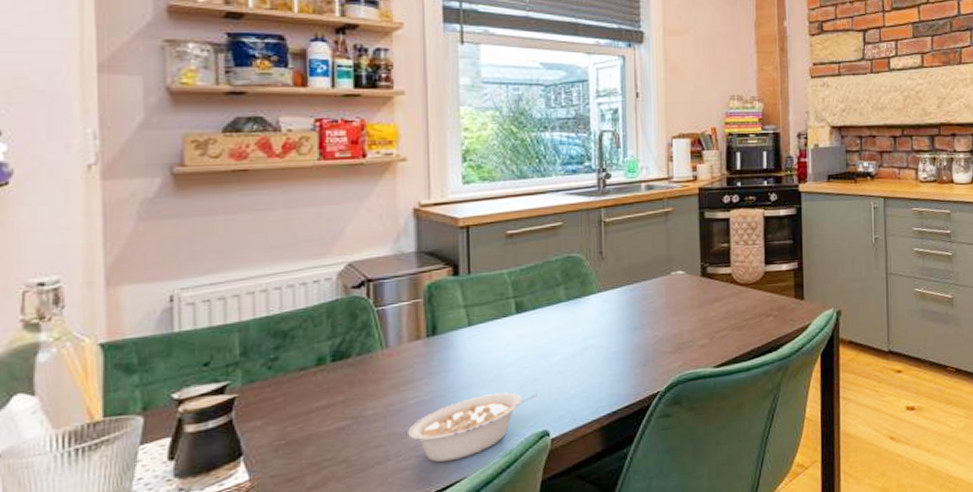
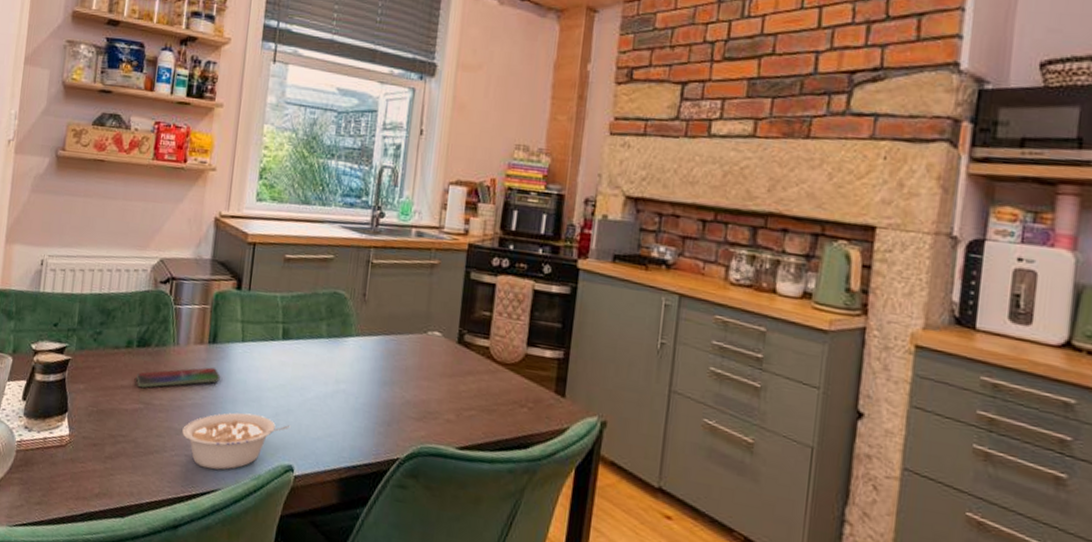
smartphone: none [335,360,447,403] -> present [136,367,220,388]

